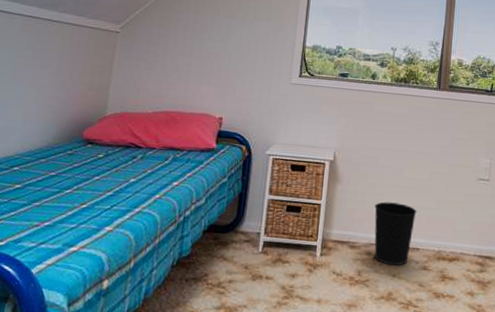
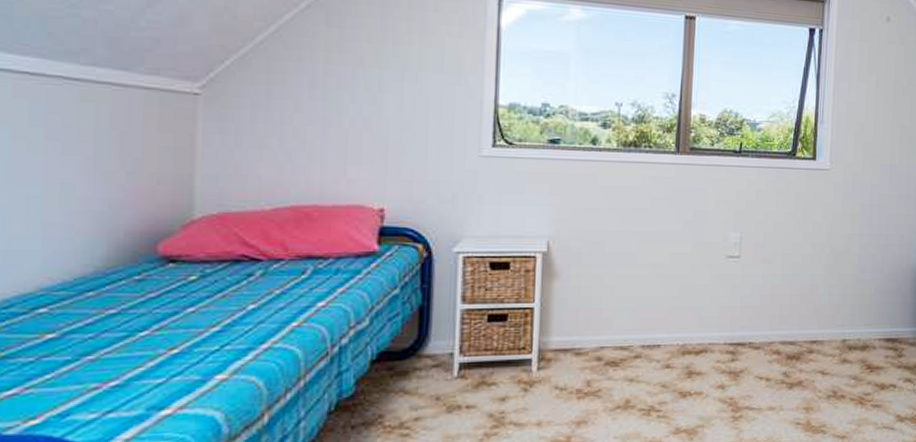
wastebasket: present [374,201,417,266] -> none [604,295,656,369]

